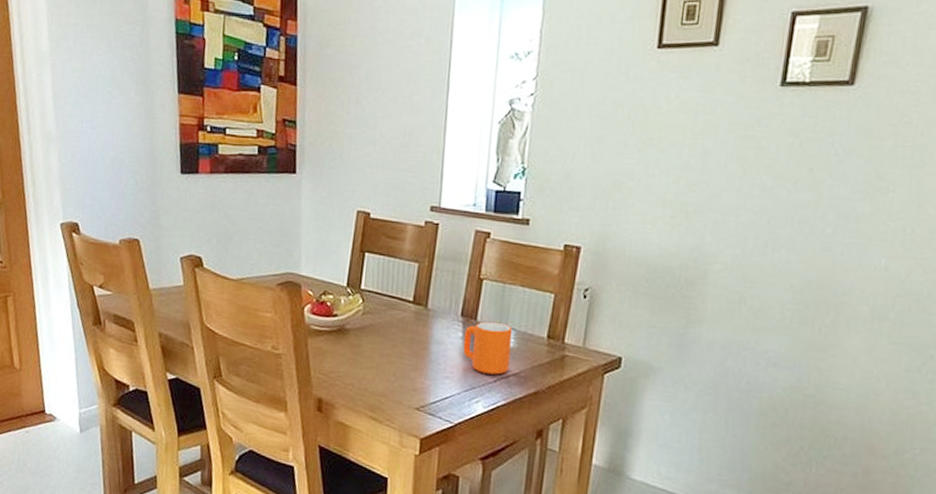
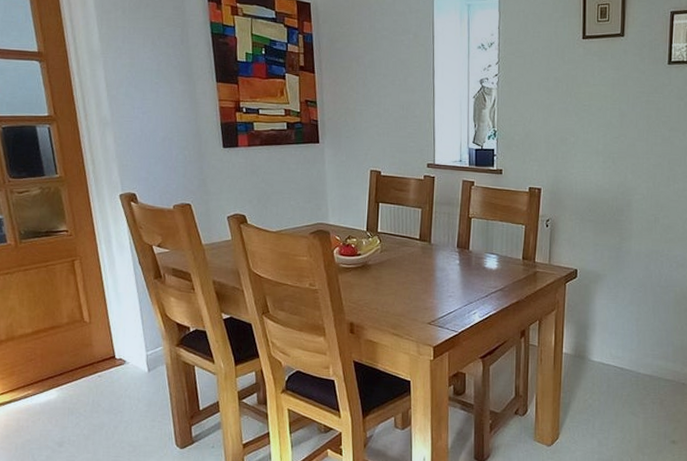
mug: present [463,321,513,375] -> none [461,250,497,291]

